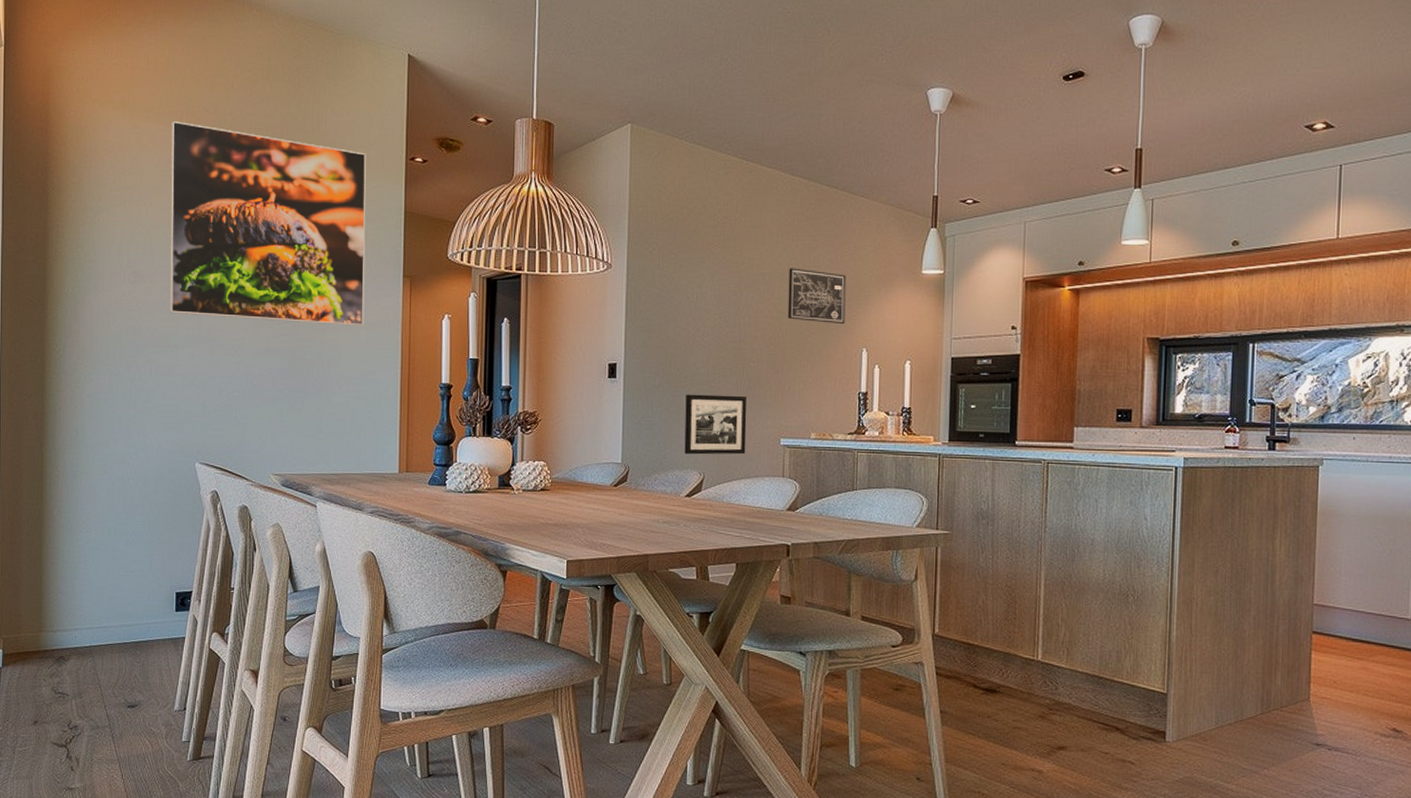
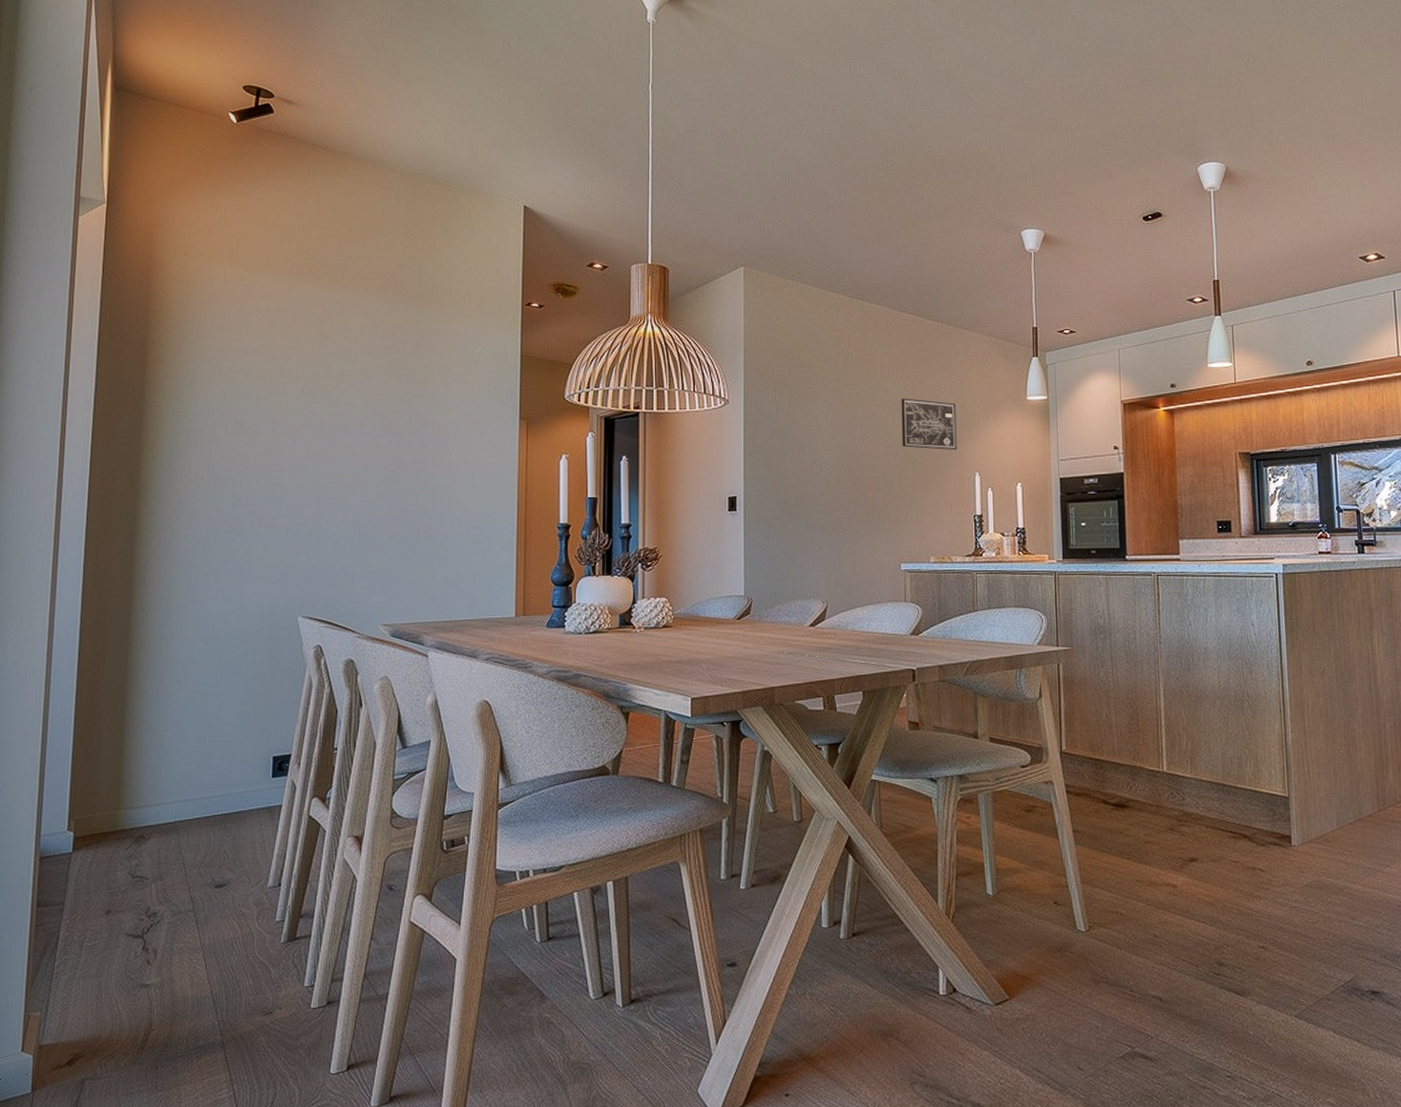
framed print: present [170,121,366,326] -> none [274,273,482,469]
picture frame: present [684,394,747,455] -> none [806,523,868,584]

